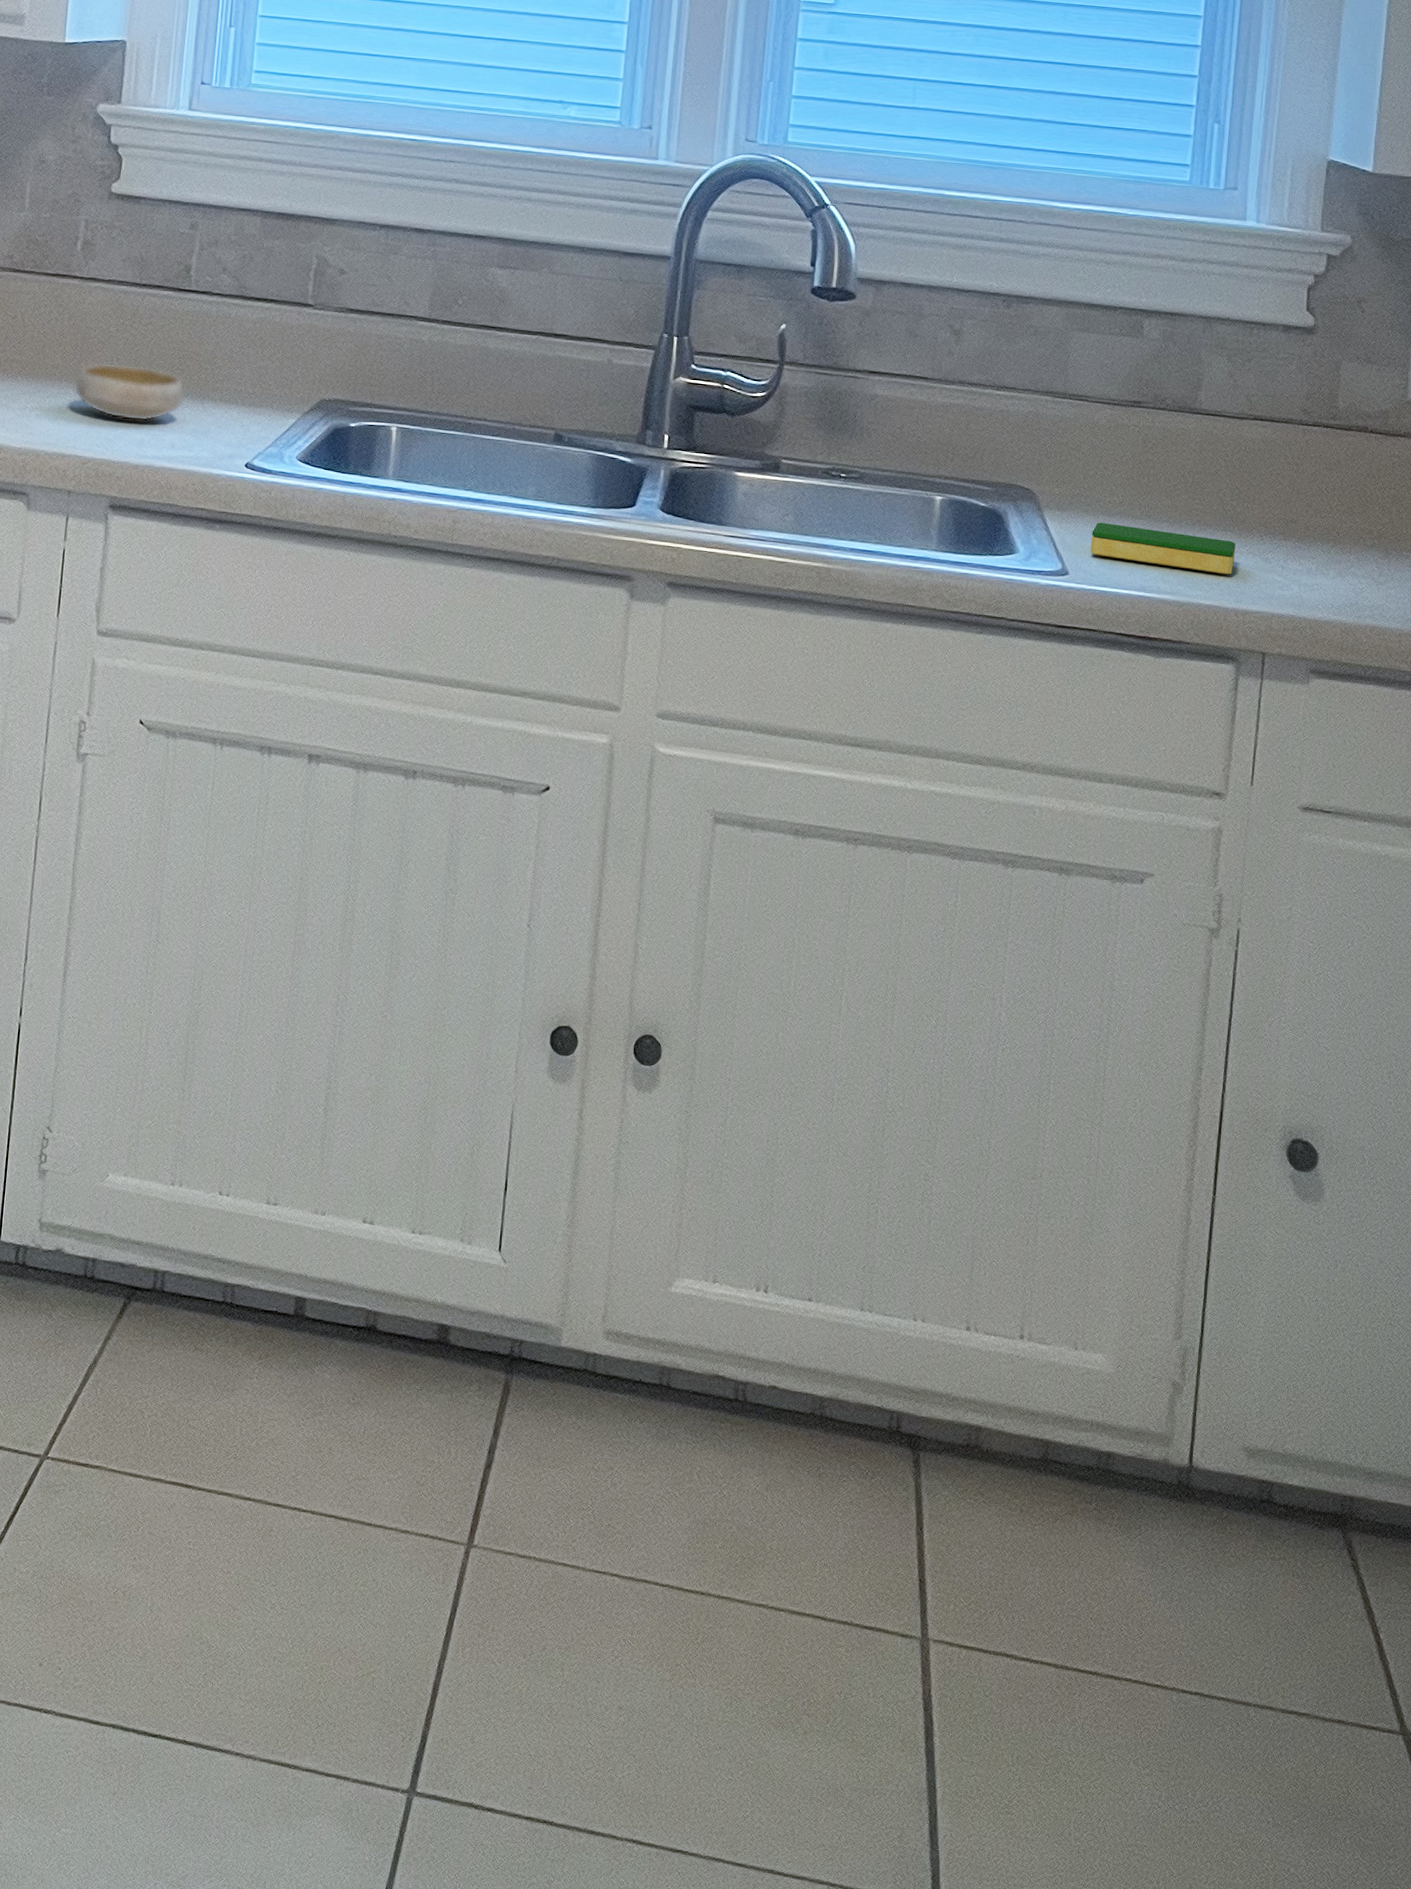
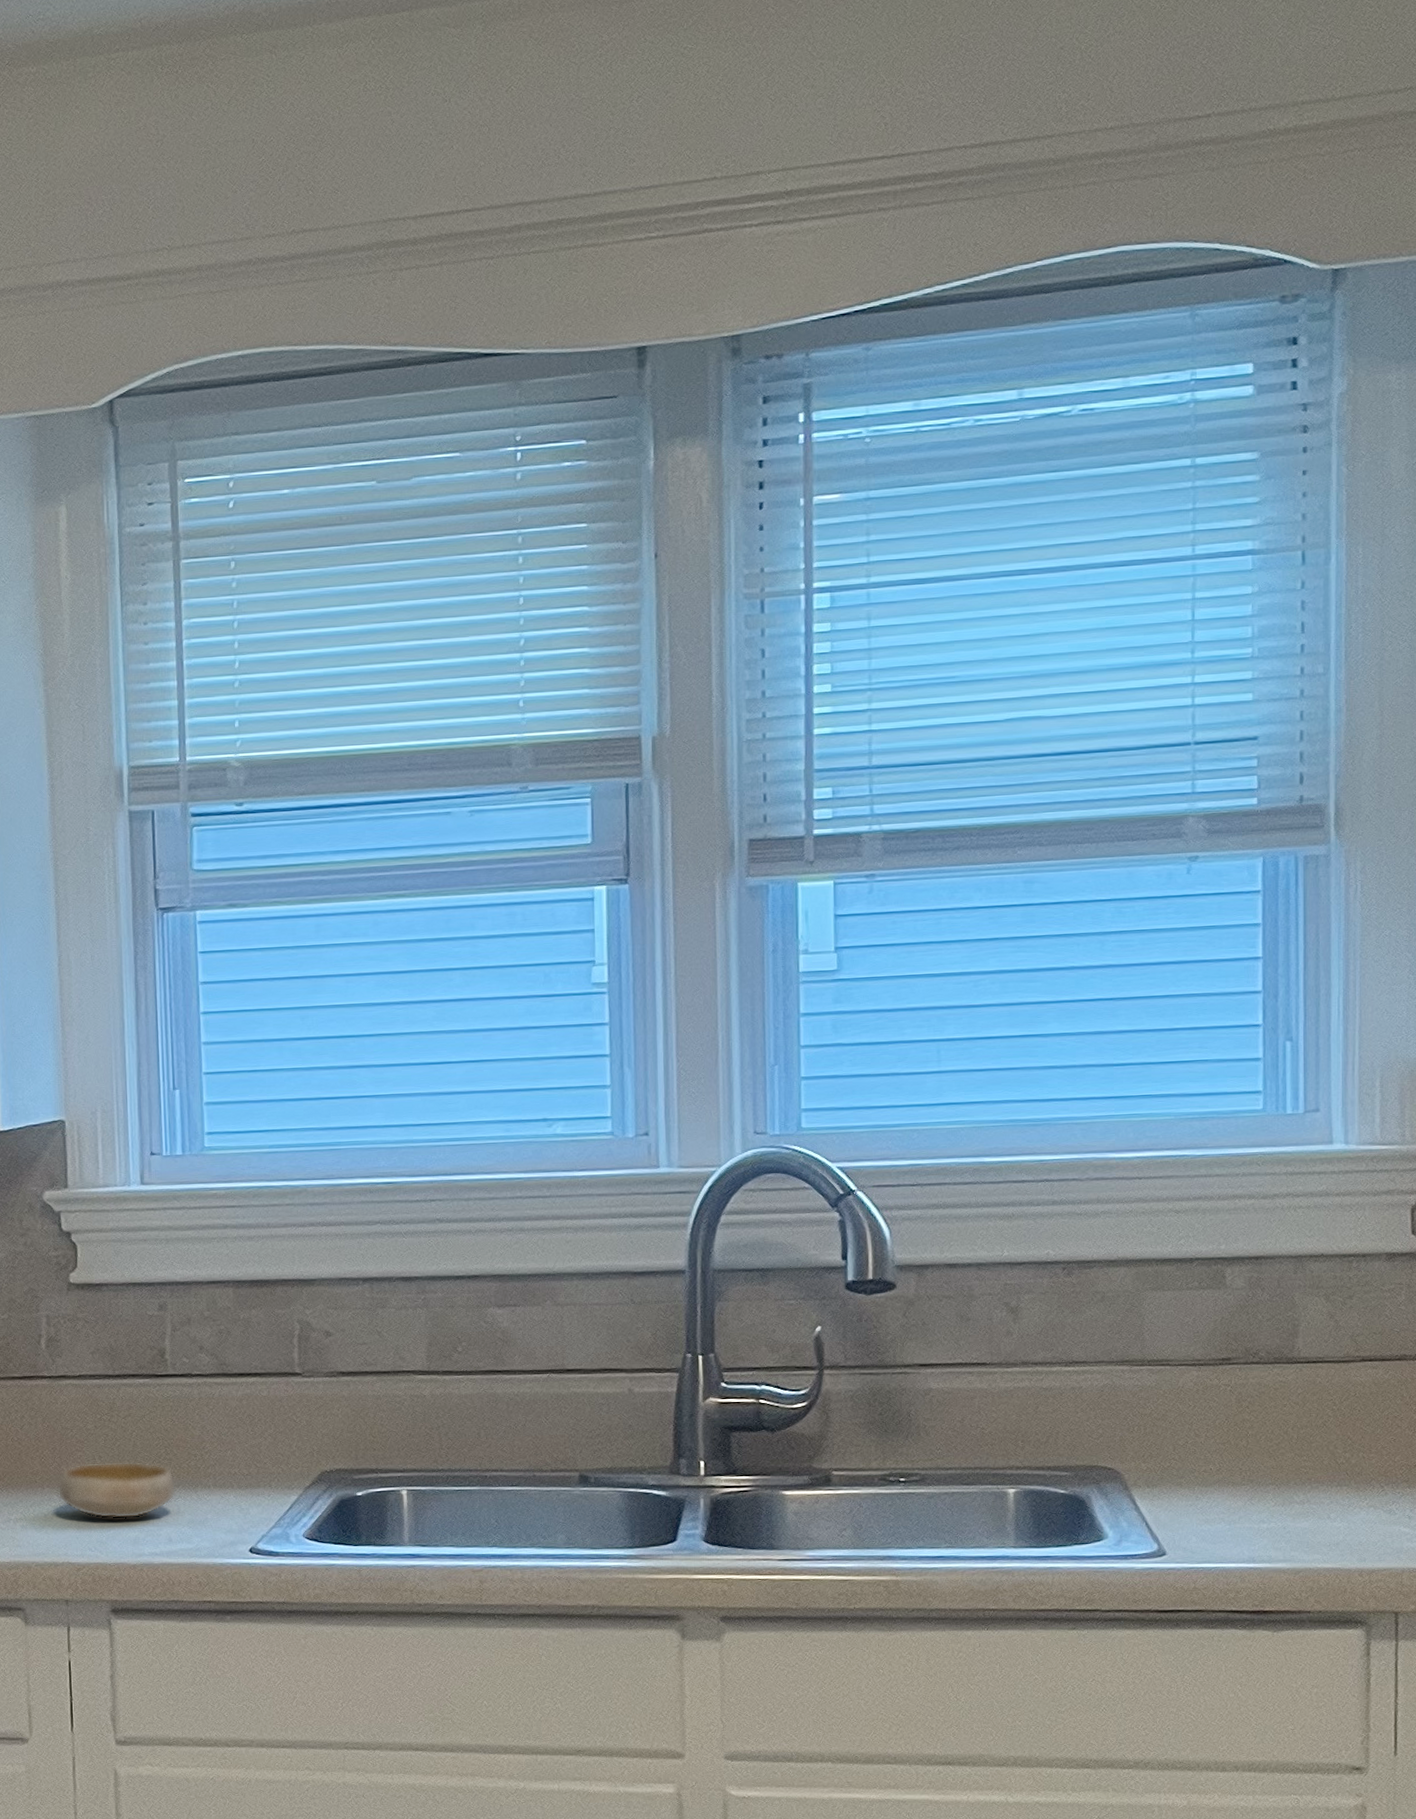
dish sponge: present [1090,522,1236,575] -> none [1188,1493,1353,1534]

